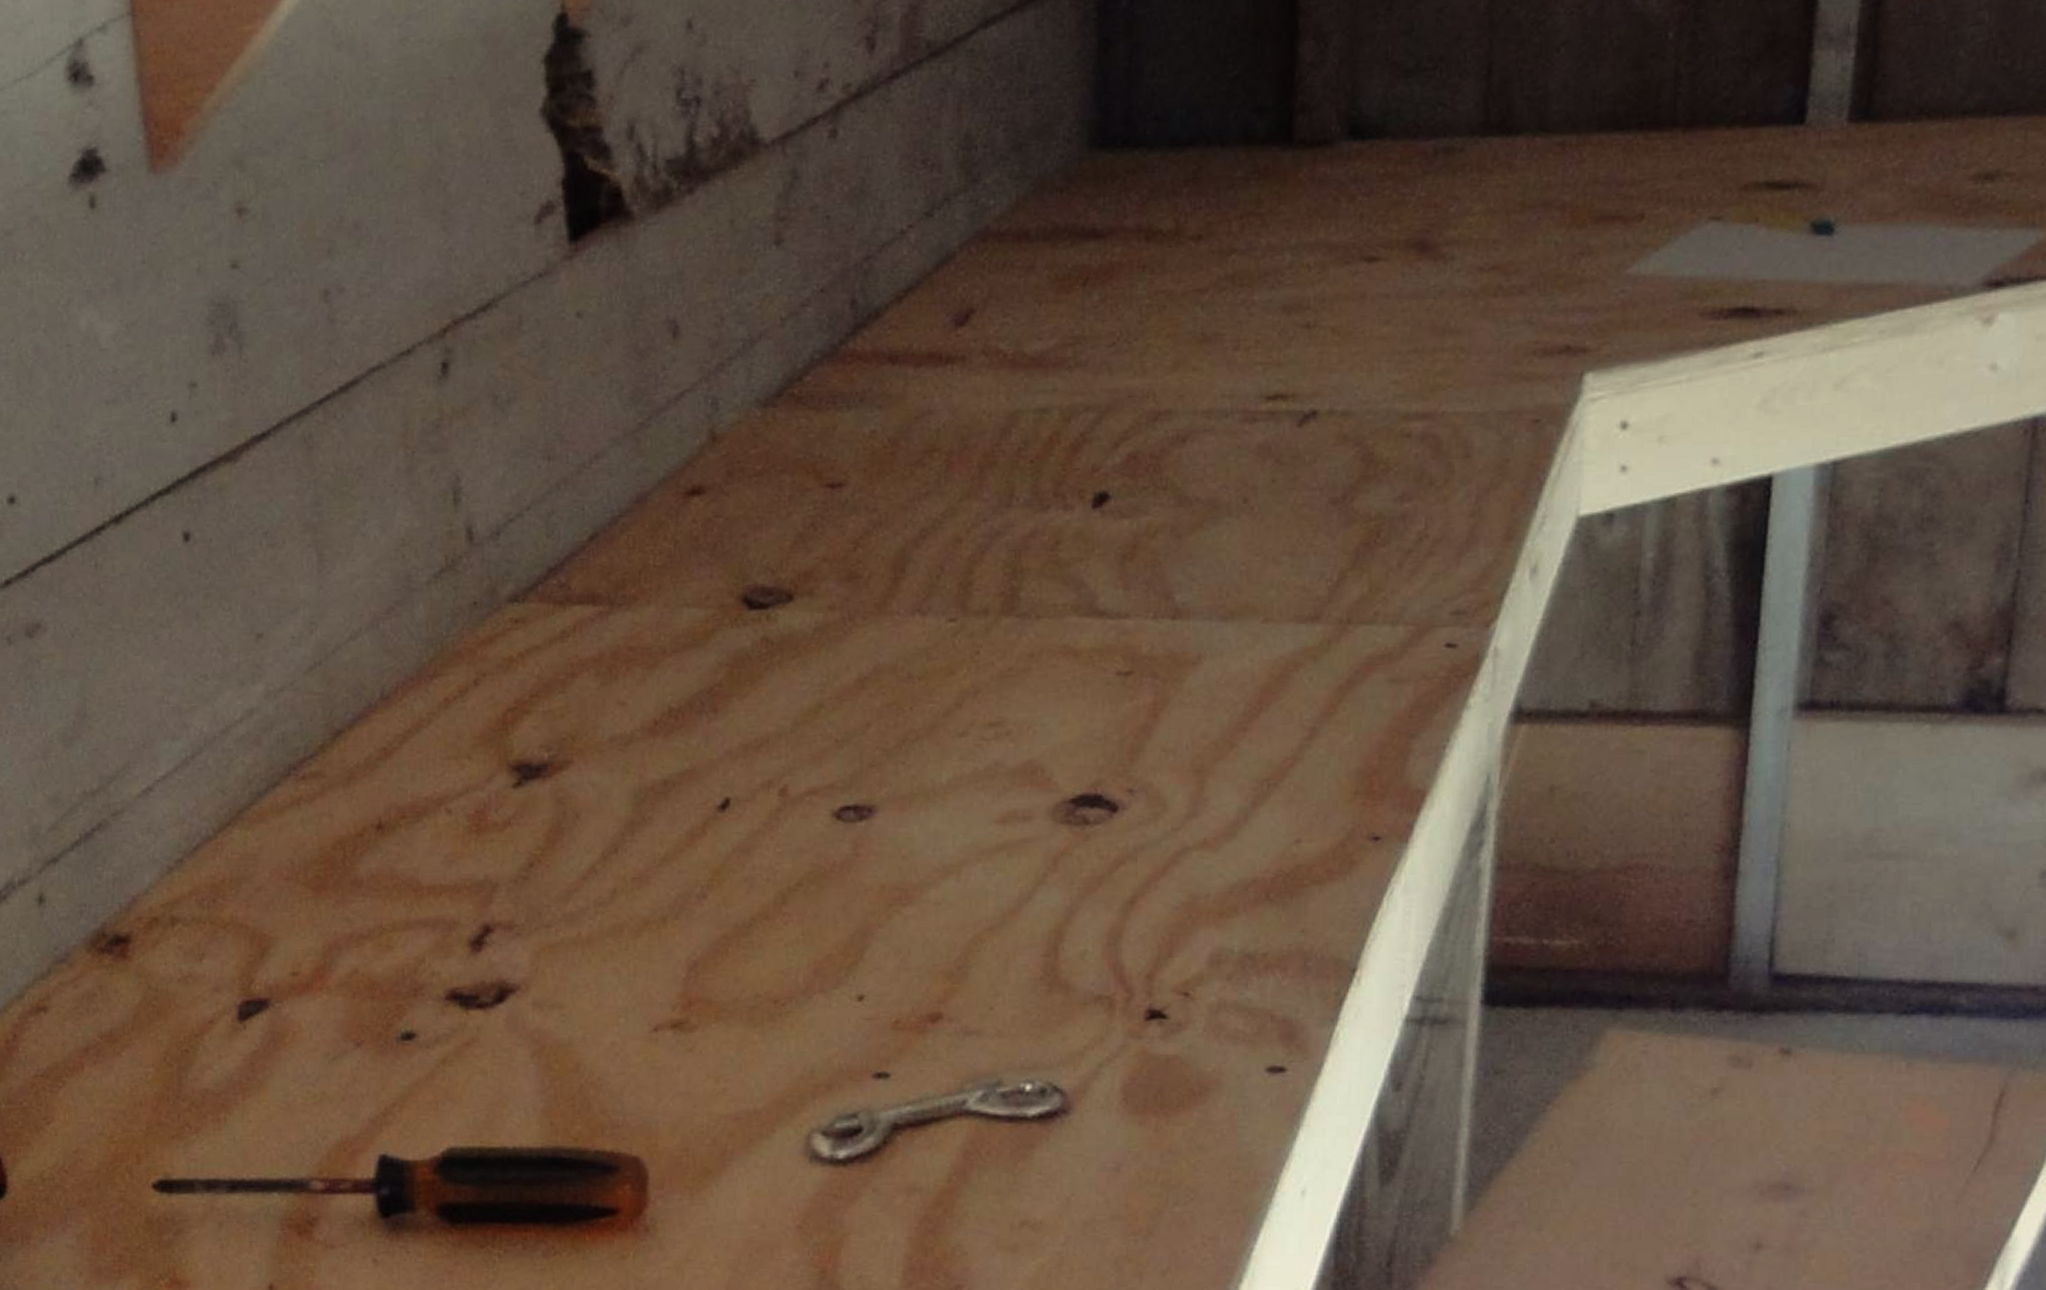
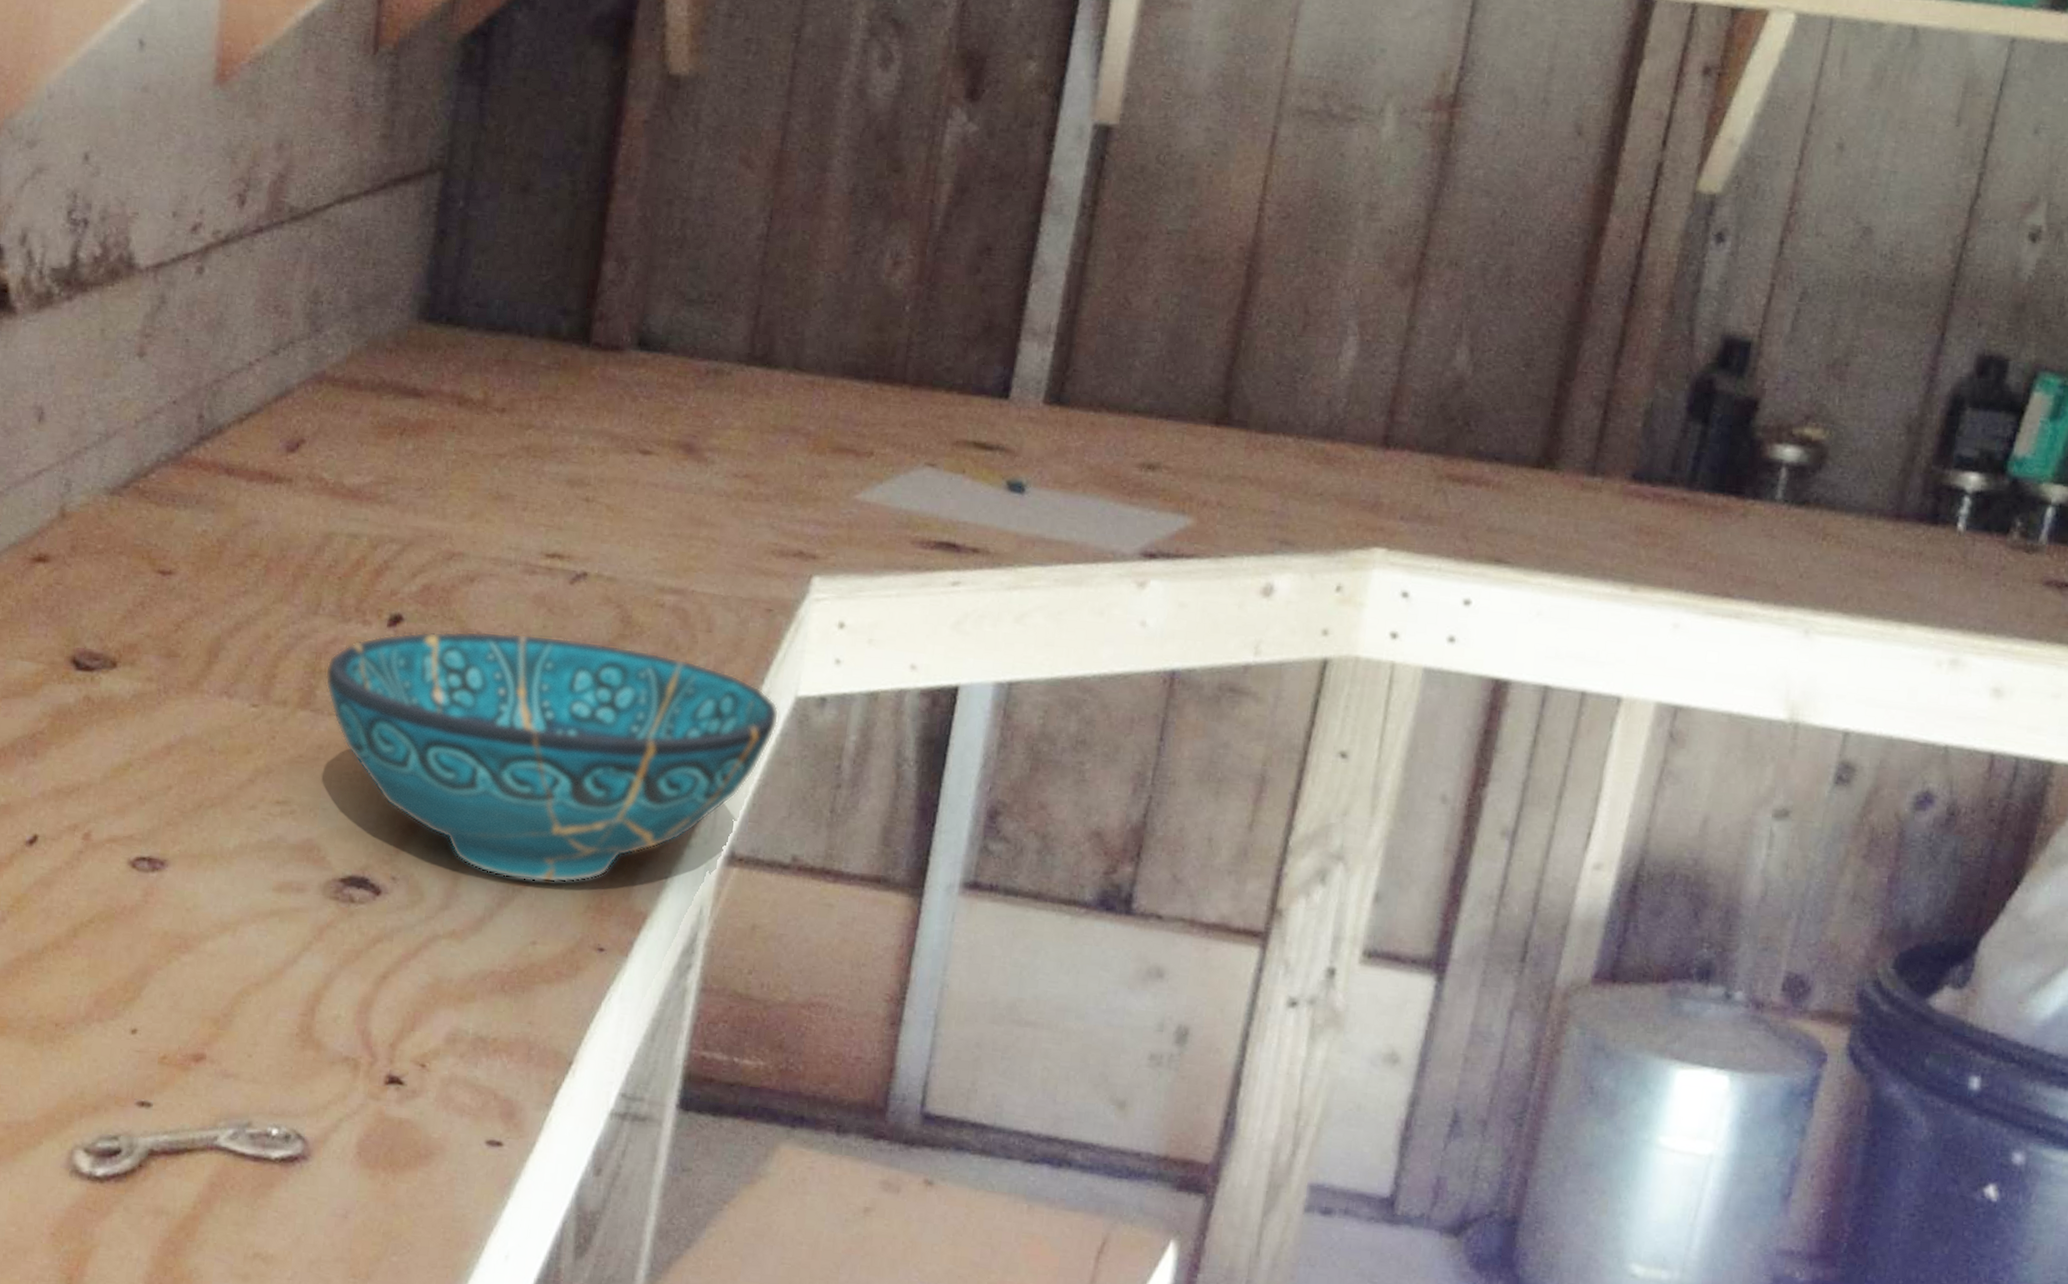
decorative bowl: none [1027,489,1559,773] -> present [325,631,780,883]

